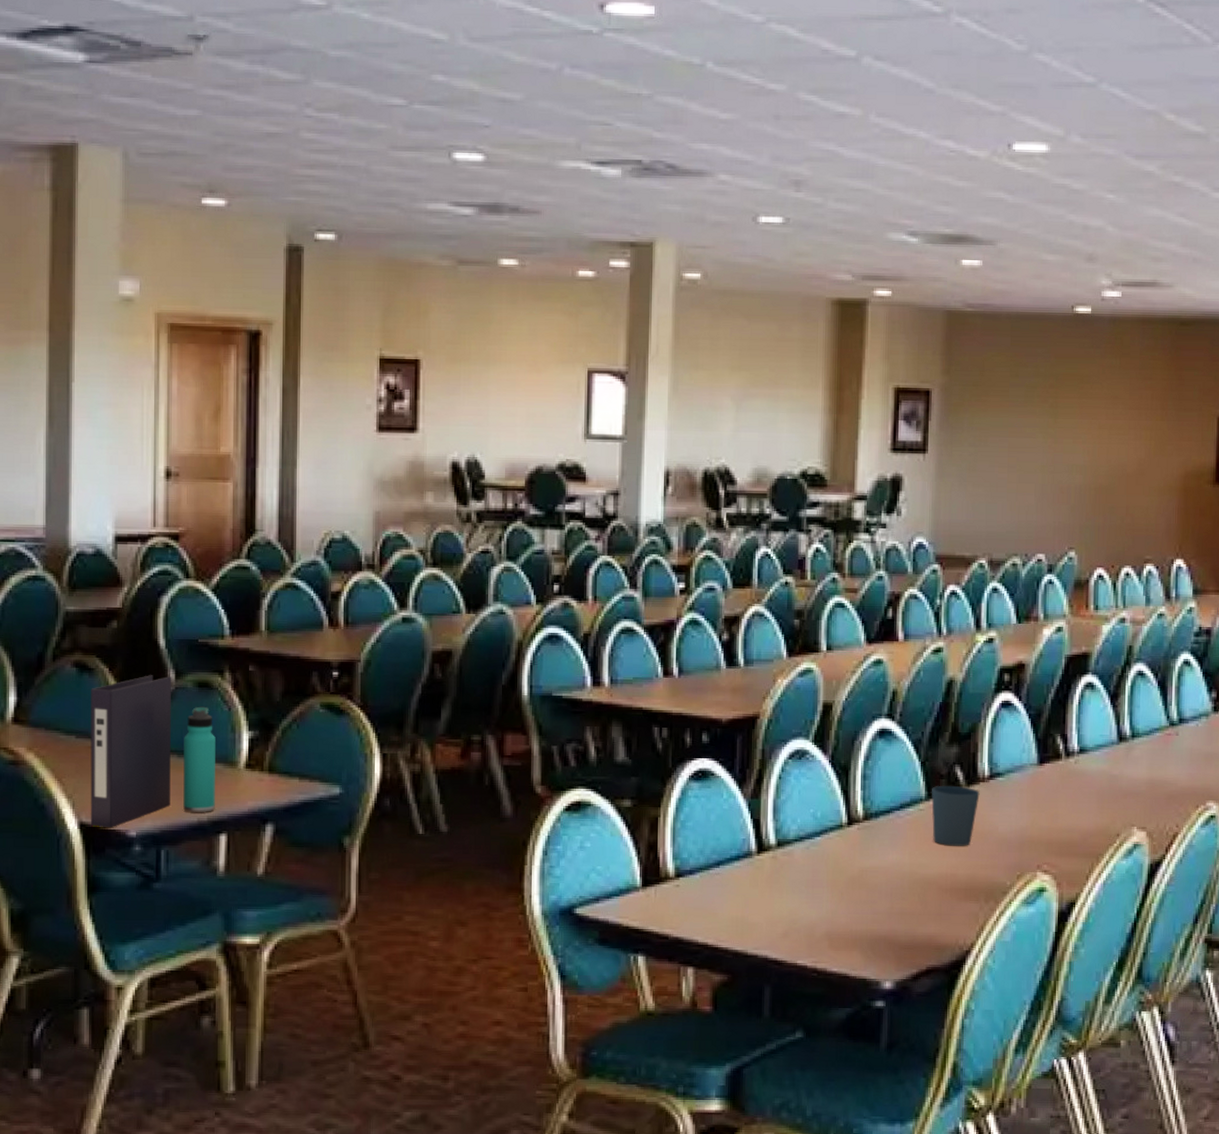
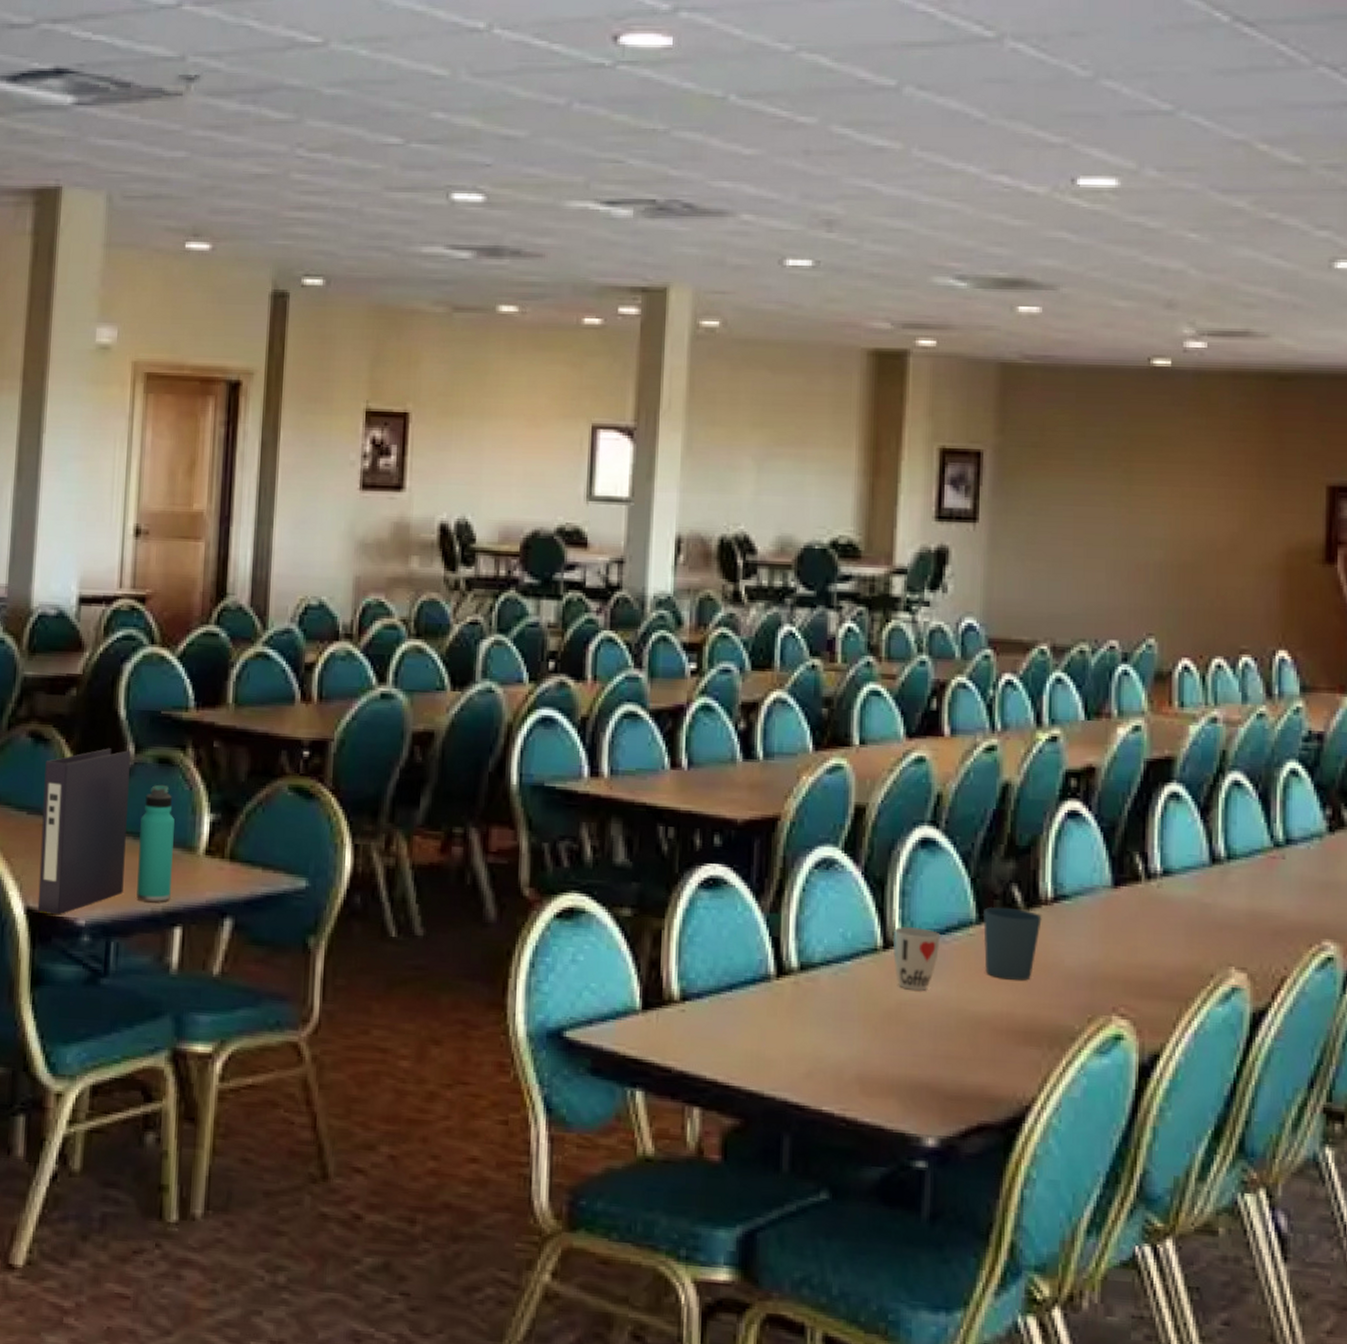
cup: none [855,805,896,859] -> present [892,926,941,991]

